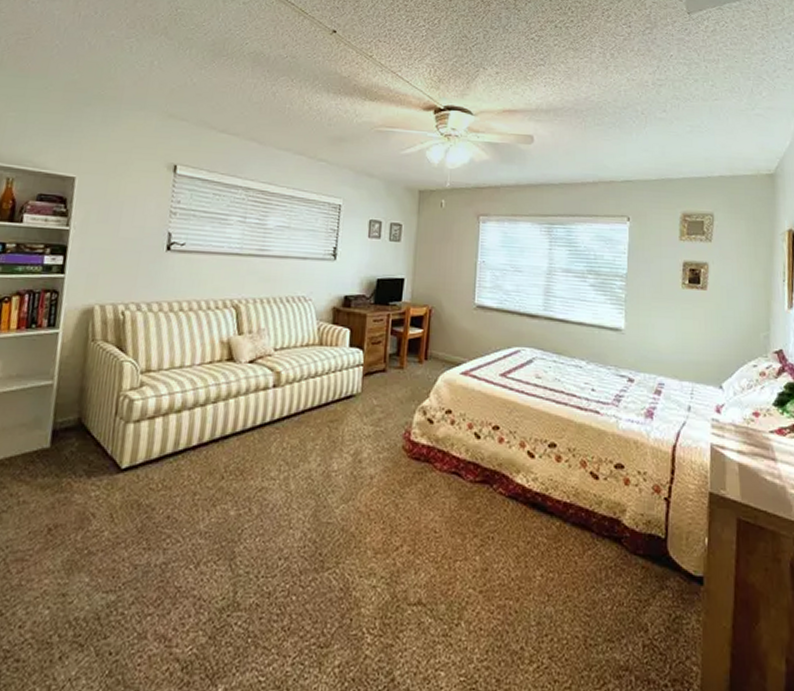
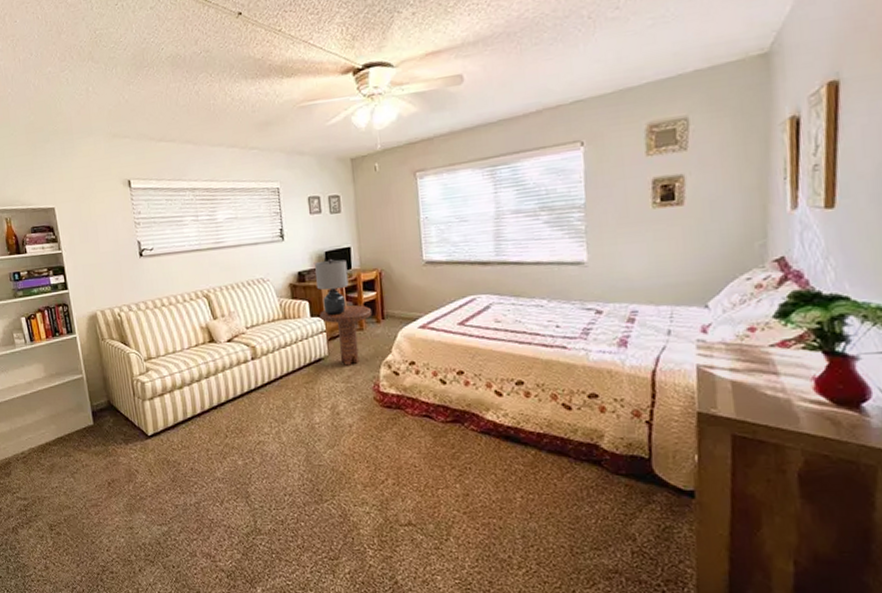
side table: none [359,339,416,407] -> present [320,304,373,366]
lamp: none [362,286,398,349] -> present [315,258,349,316]

